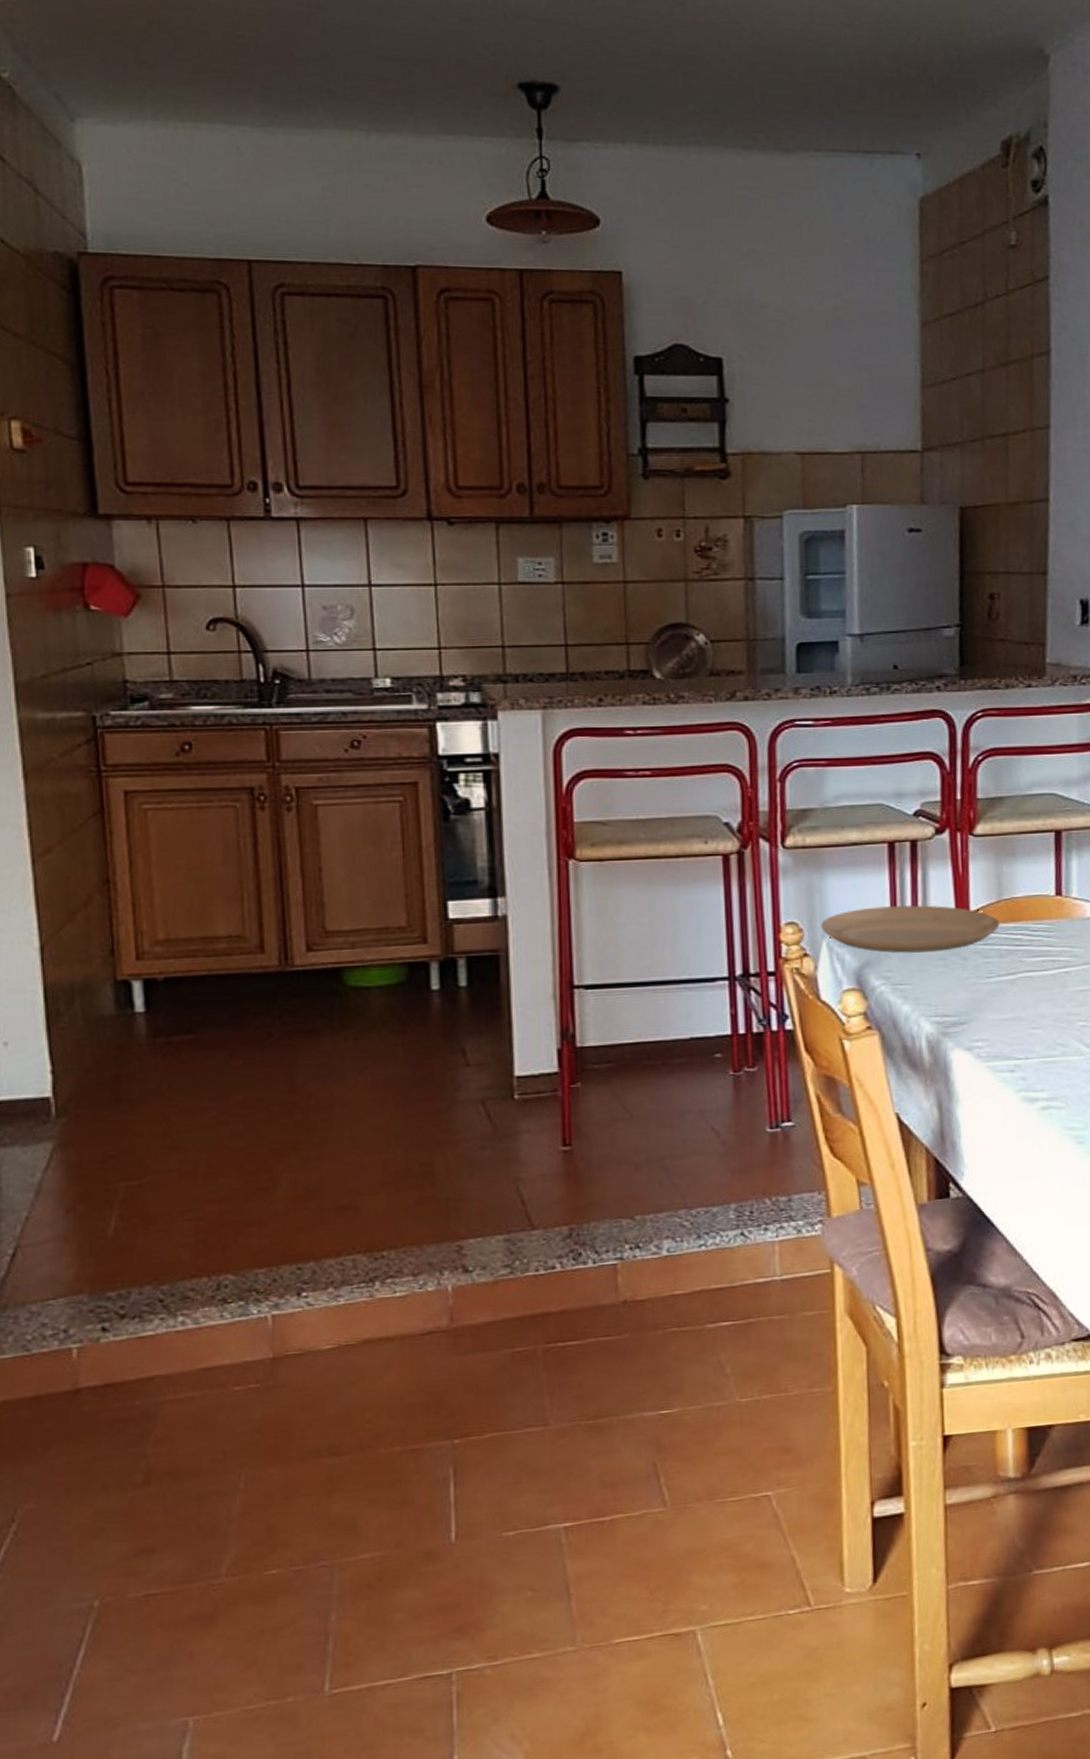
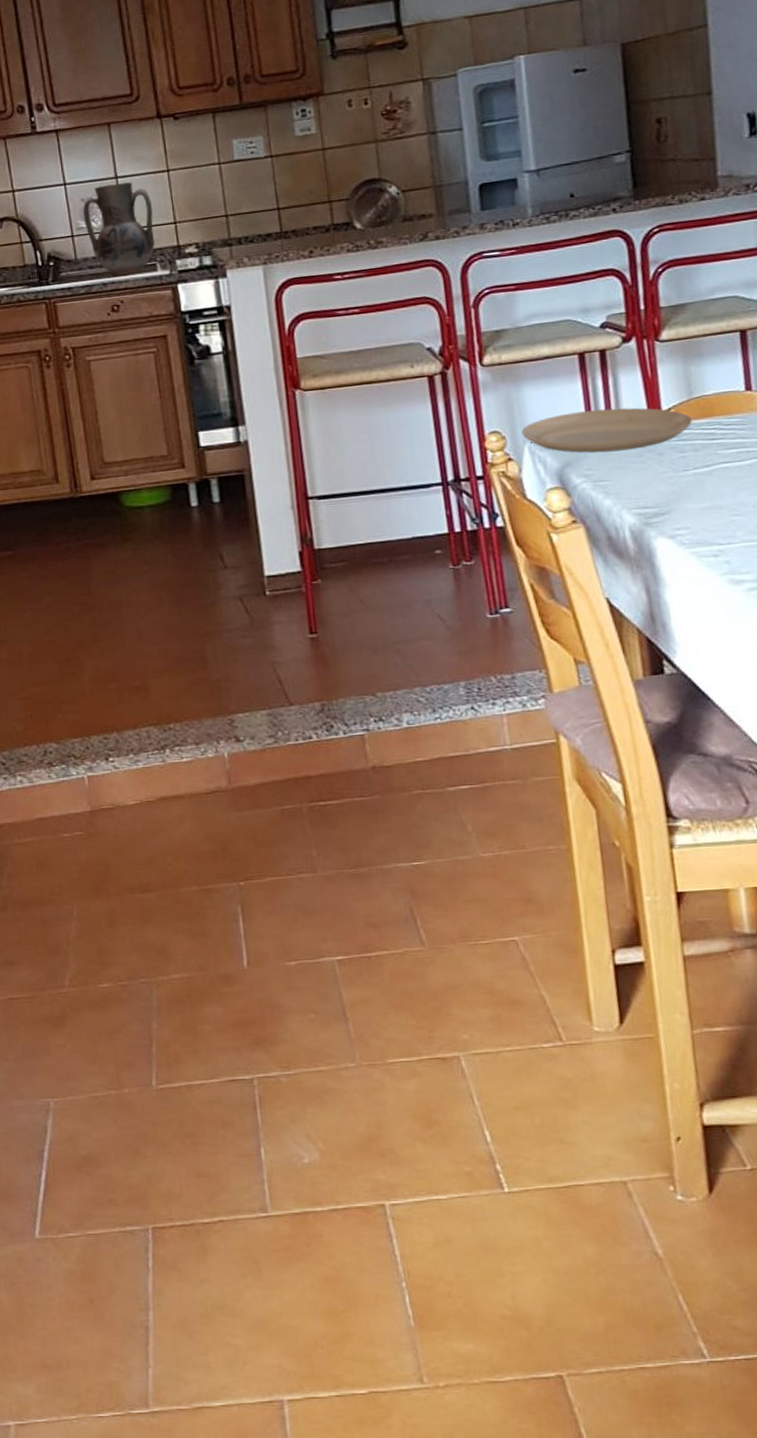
ceramic jug: none [324,593,412,705] -> present [83,182,155,277]

